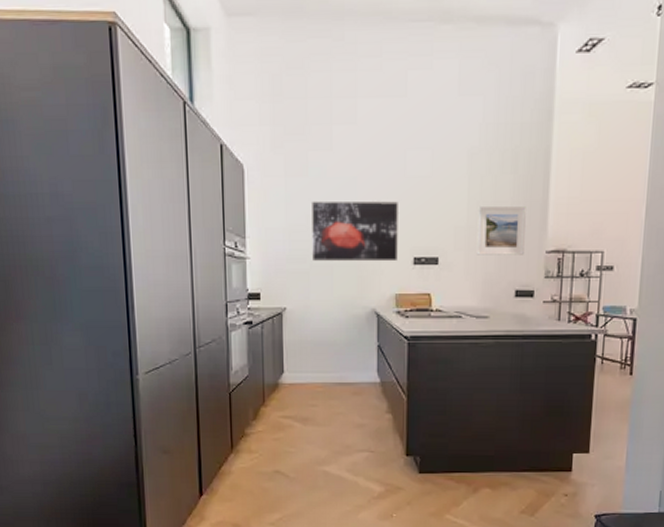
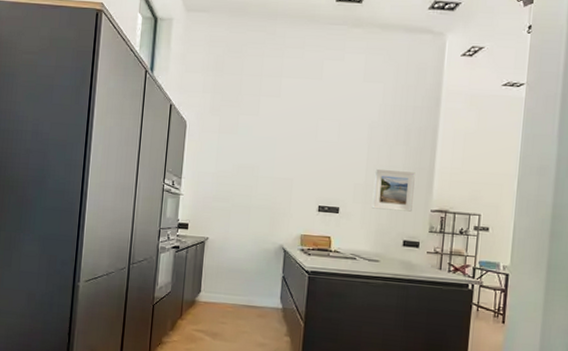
wall art: present [312,201,398,262] -> none [234,153,309,208]

